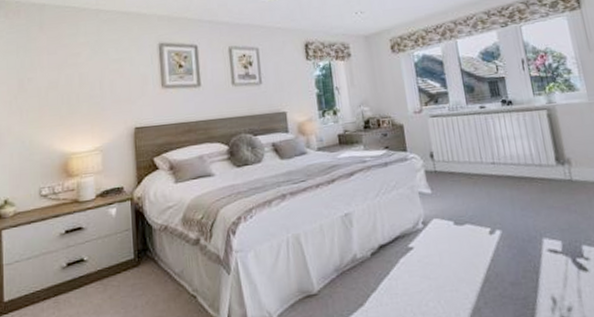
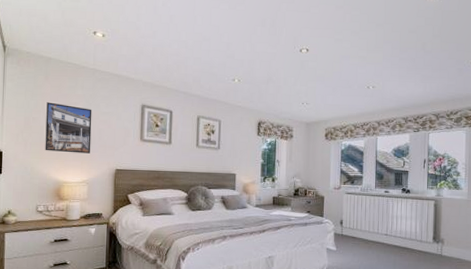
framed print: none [43,56,102,117] -> present [45,102,92,154]

